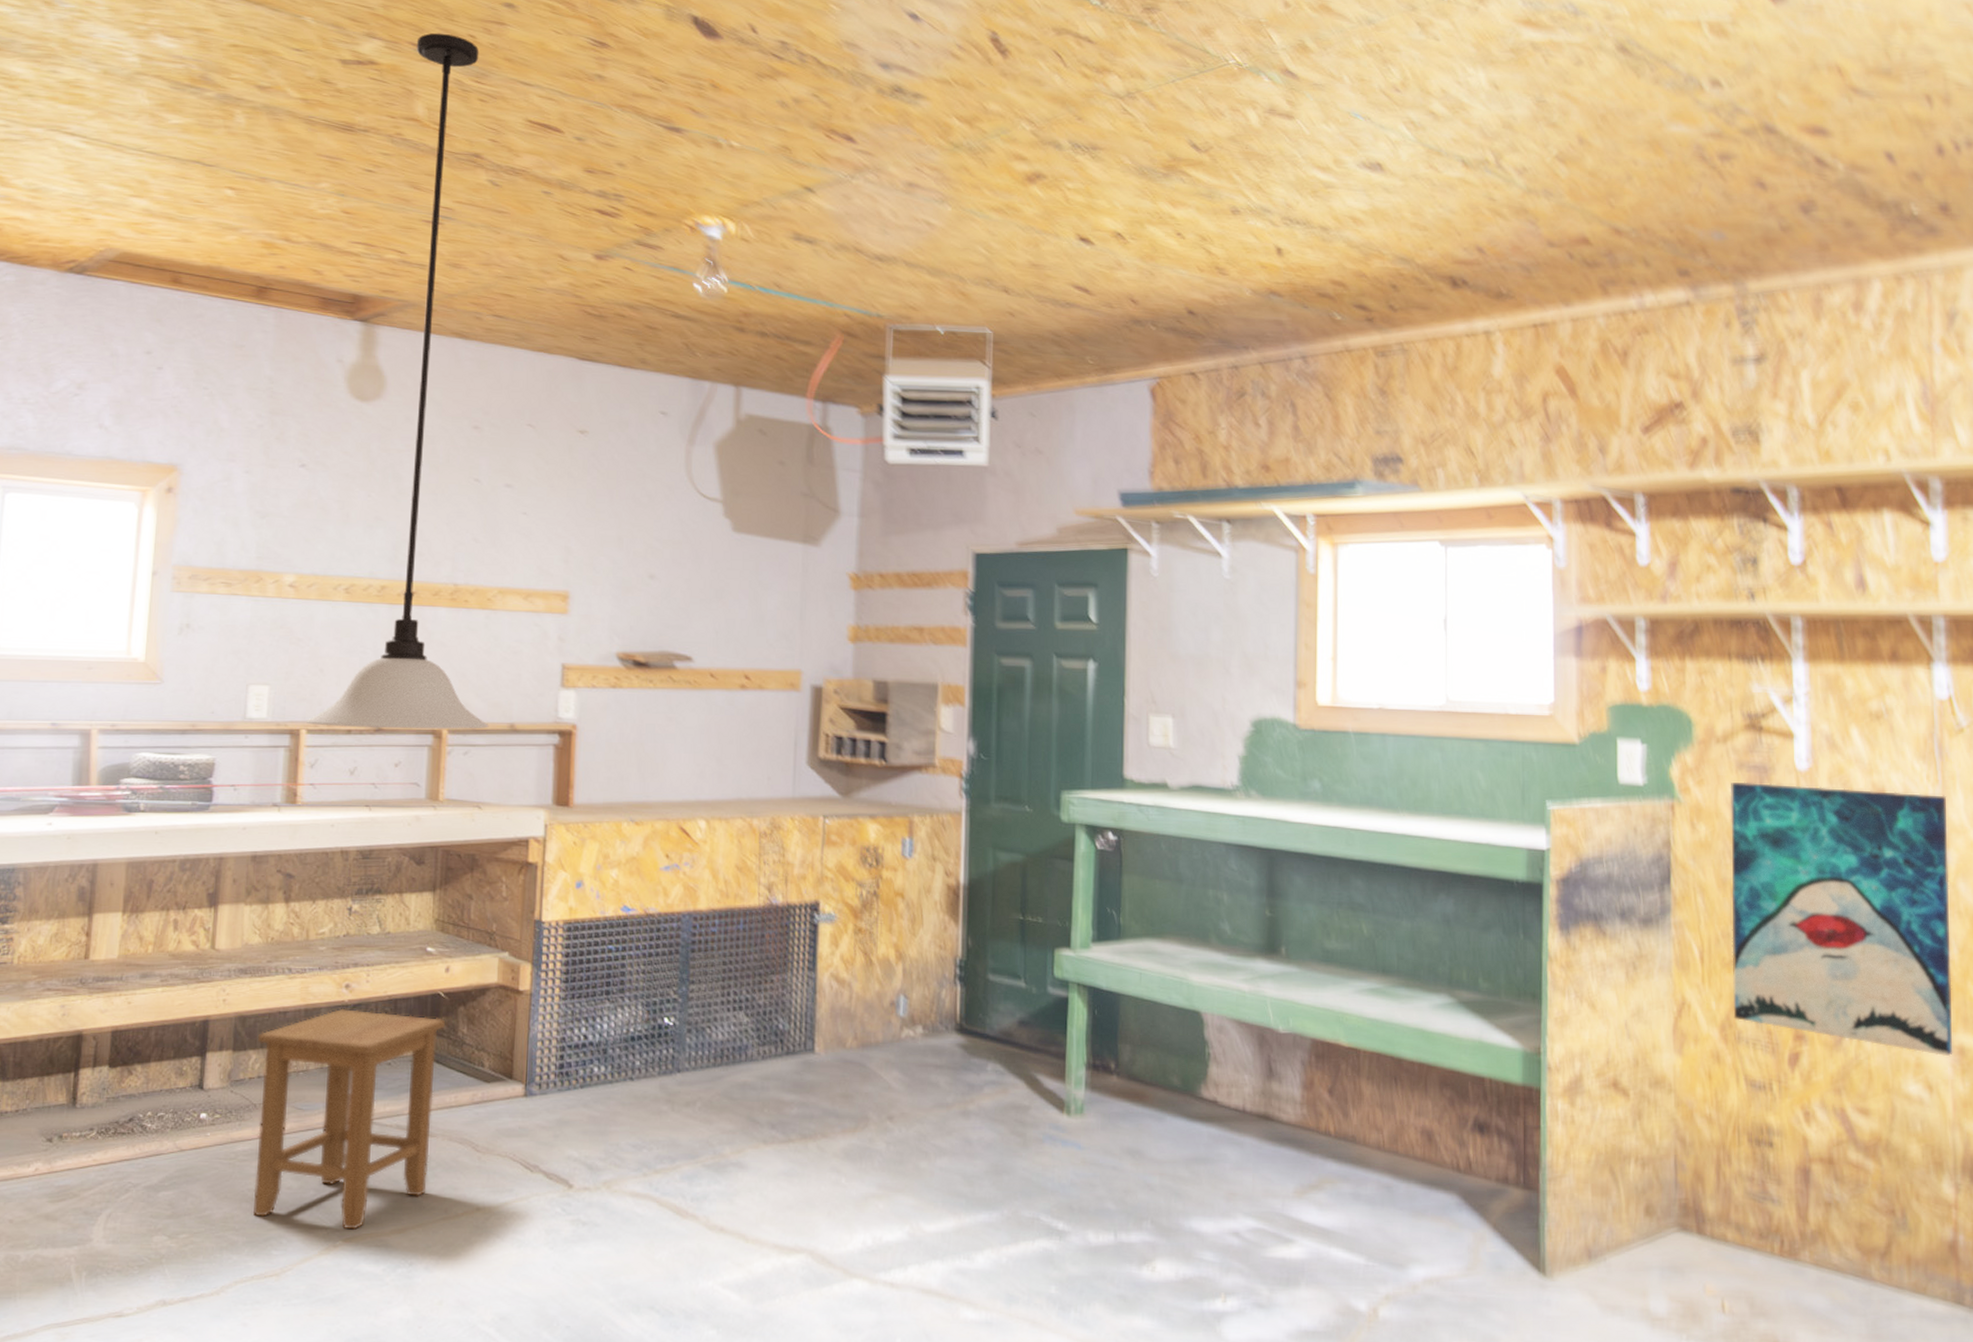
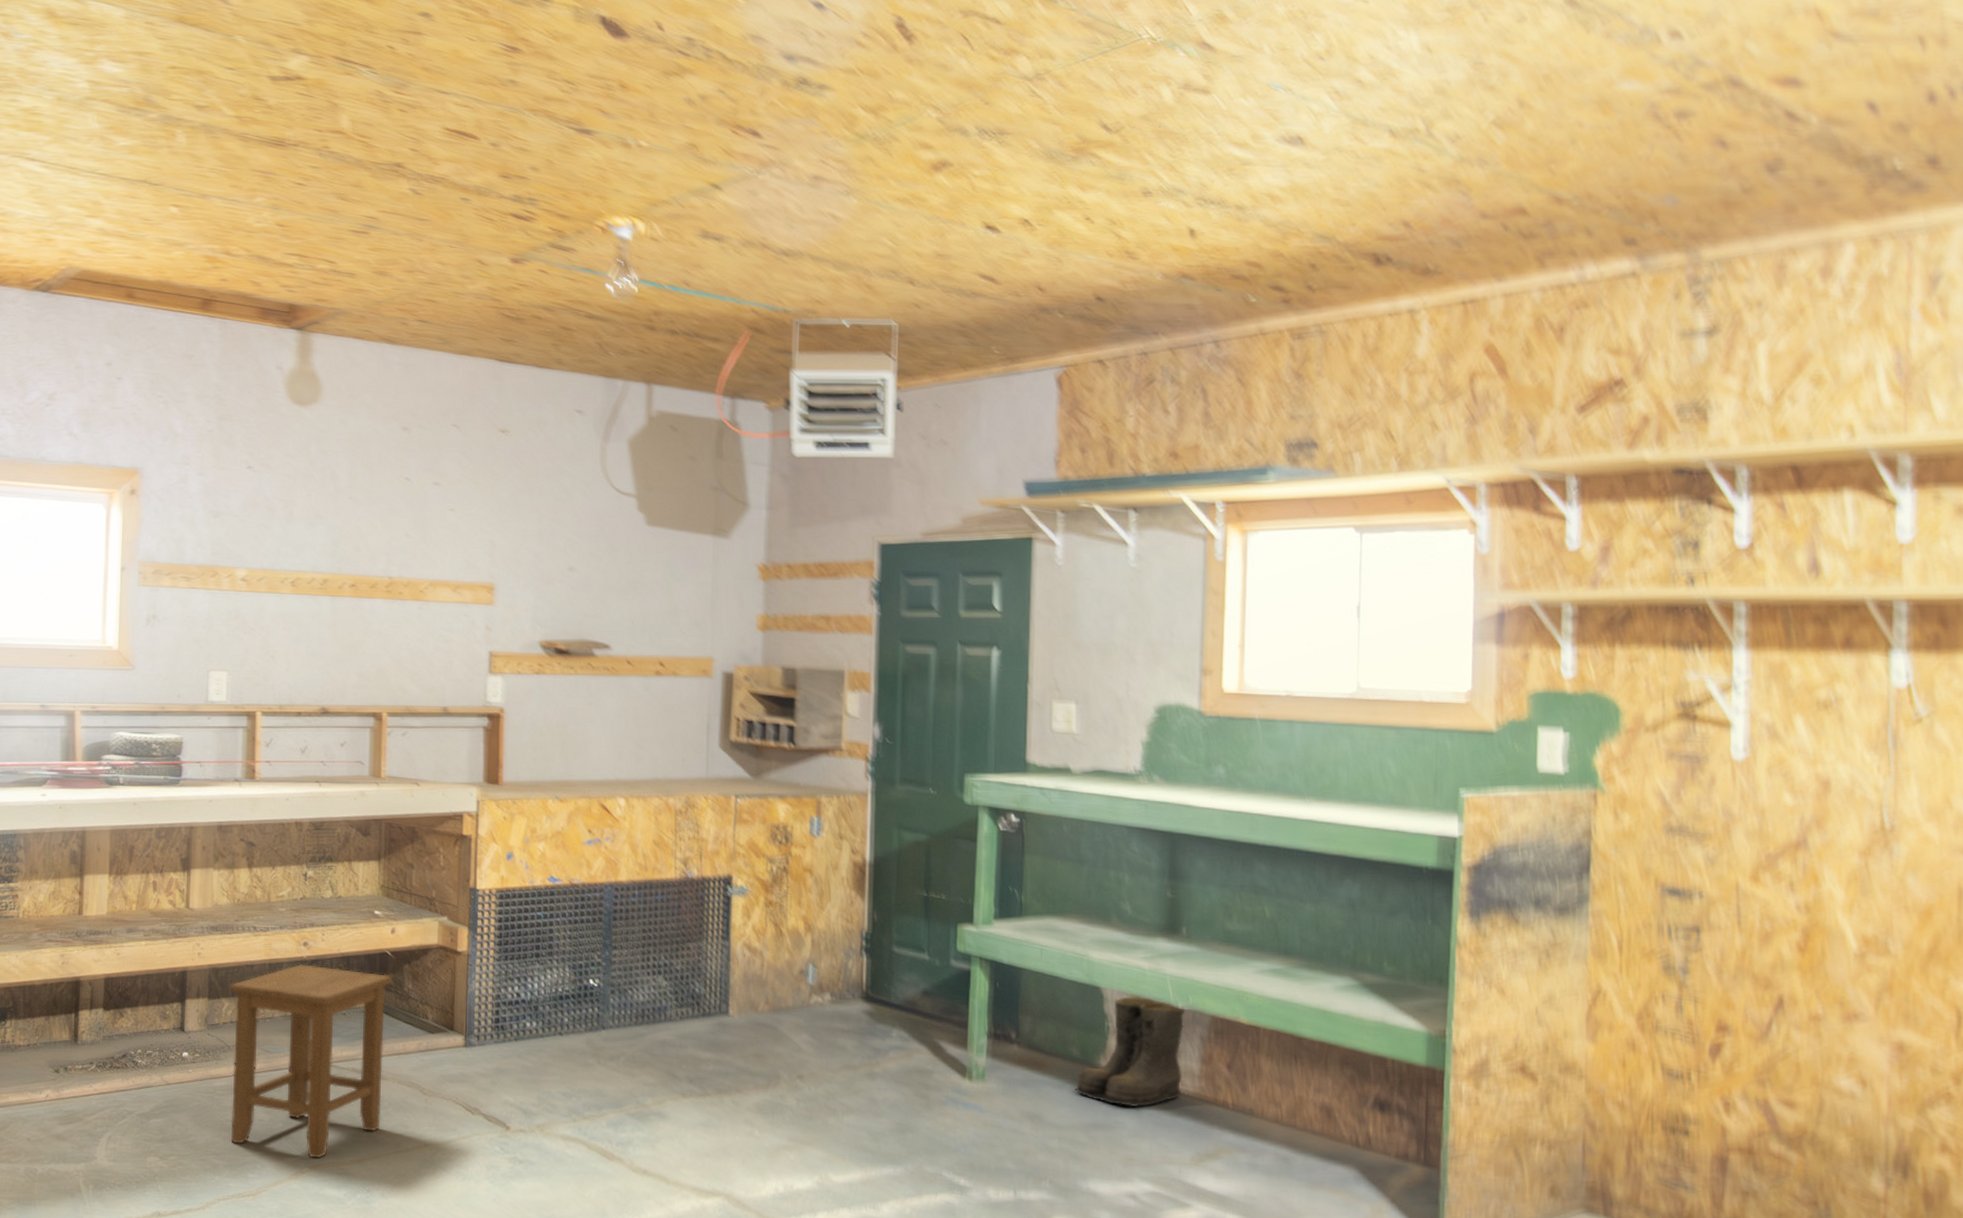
light fixture: present [306,33,489,730] -> none [261,45,424,712]
boots: none [1176,1020,1286,1139] -> present [1075,995,1186,1108]
wall art: present [1731,782,1953,1057] -> none [1652,771,1898,1053]

